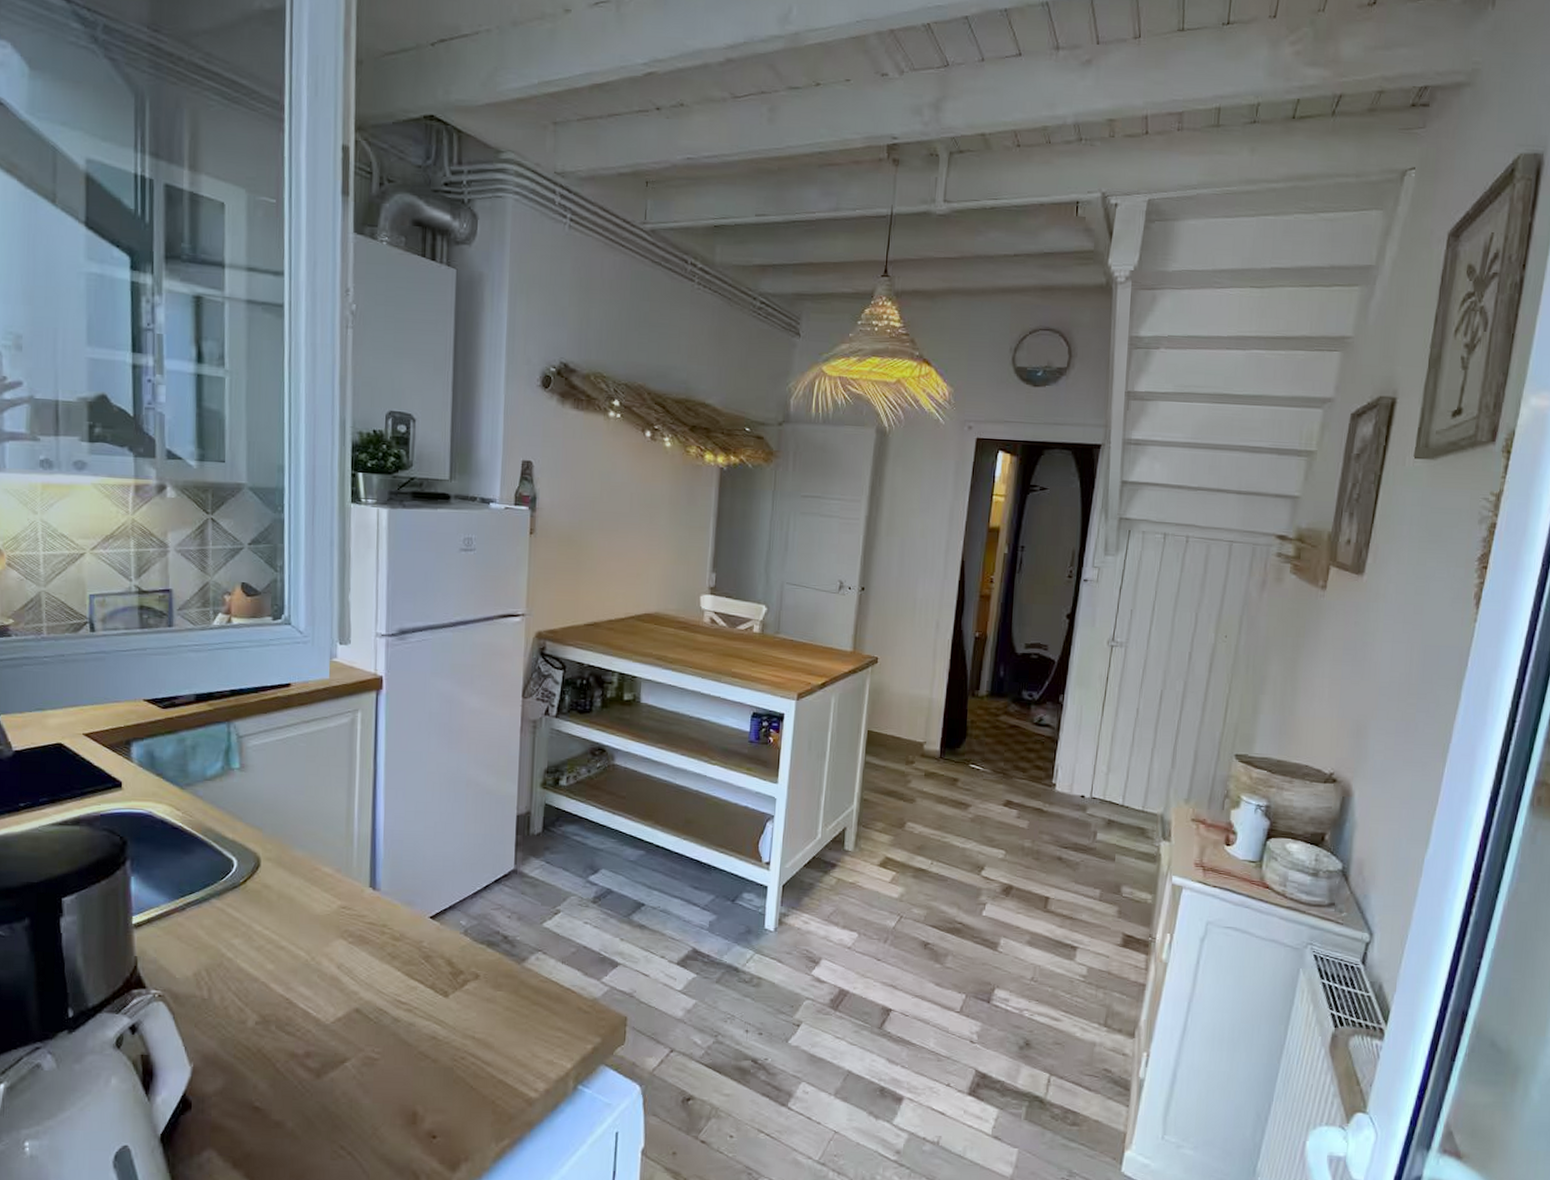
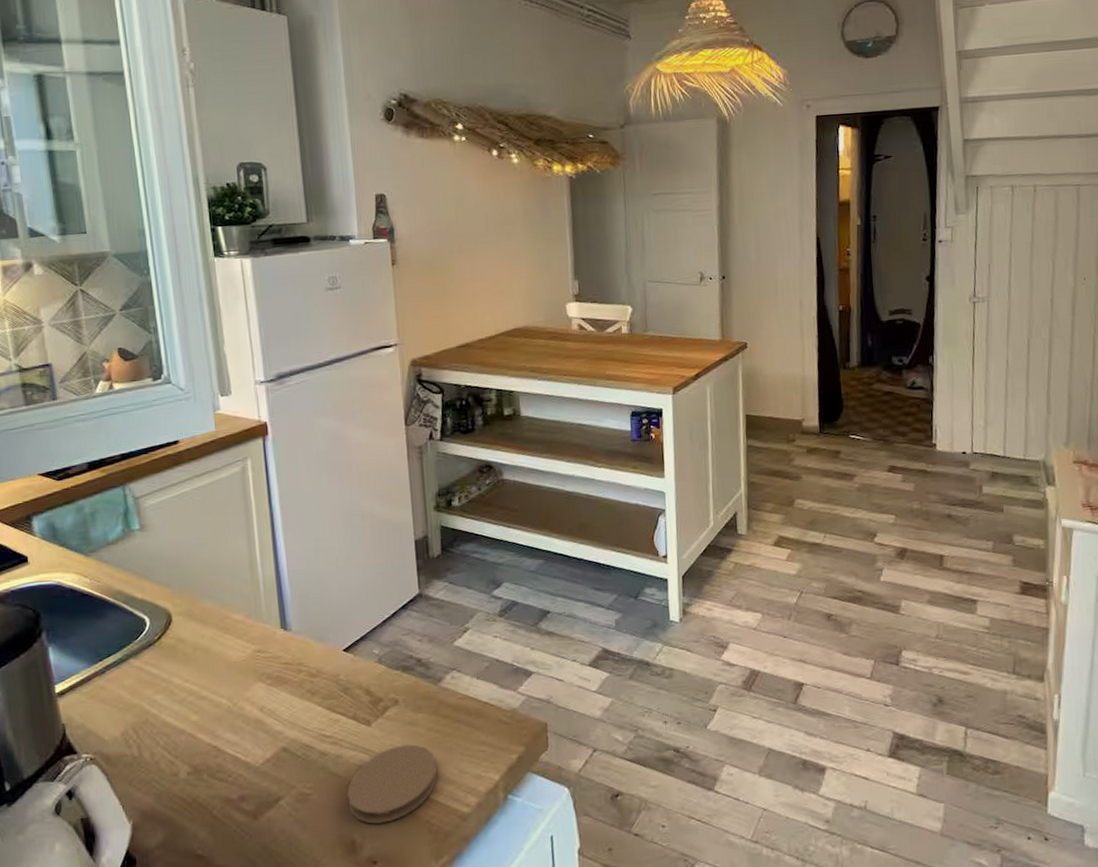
coaster: none [415,1020,510,1099] -> present [347,744,438,825]

